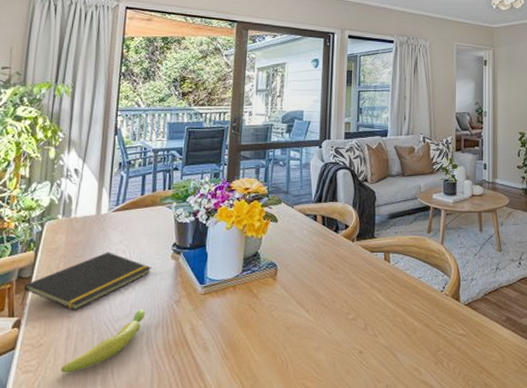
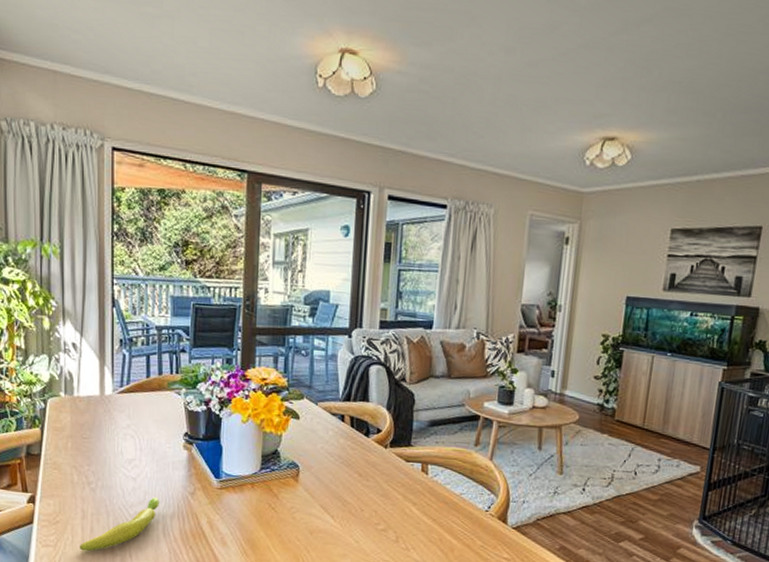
notepad: present [21,252,152,311] -> none [33,435,164,492]

